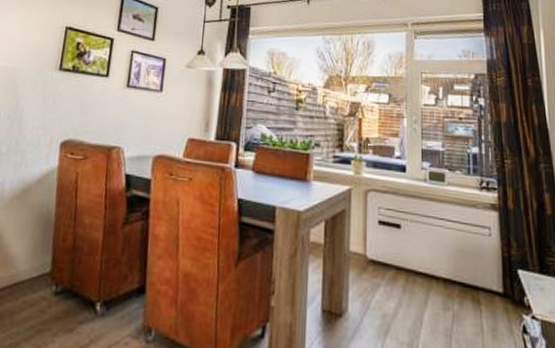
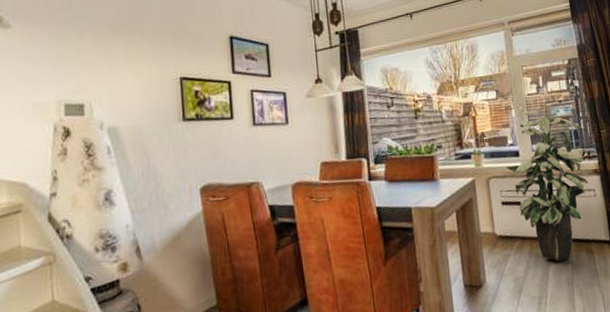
indoor plant: none [389,122,484,306] -> present [506,110,589,262]

